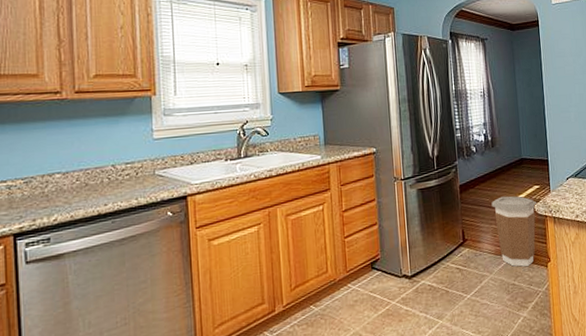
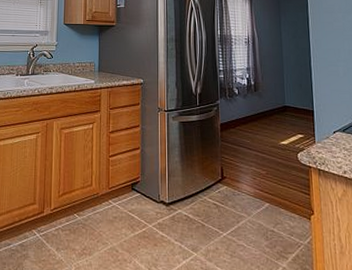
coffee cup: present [491,196,538,267] -> none [252,140,301,216]

